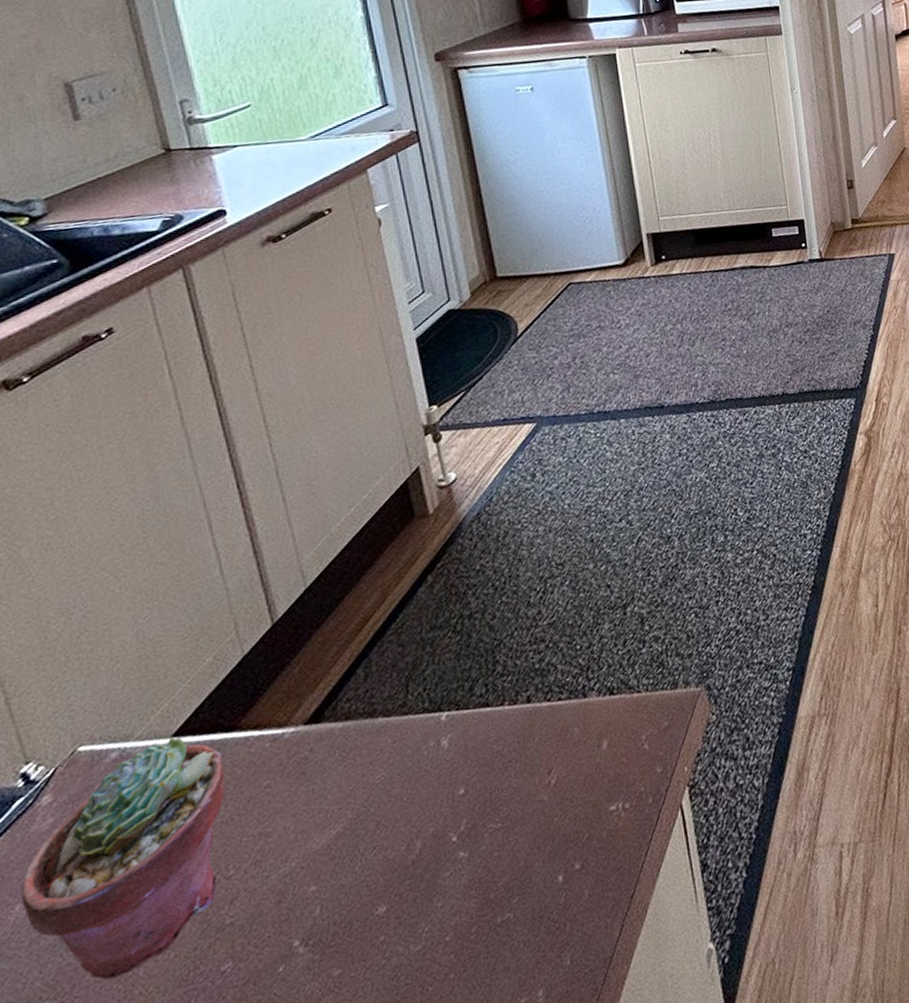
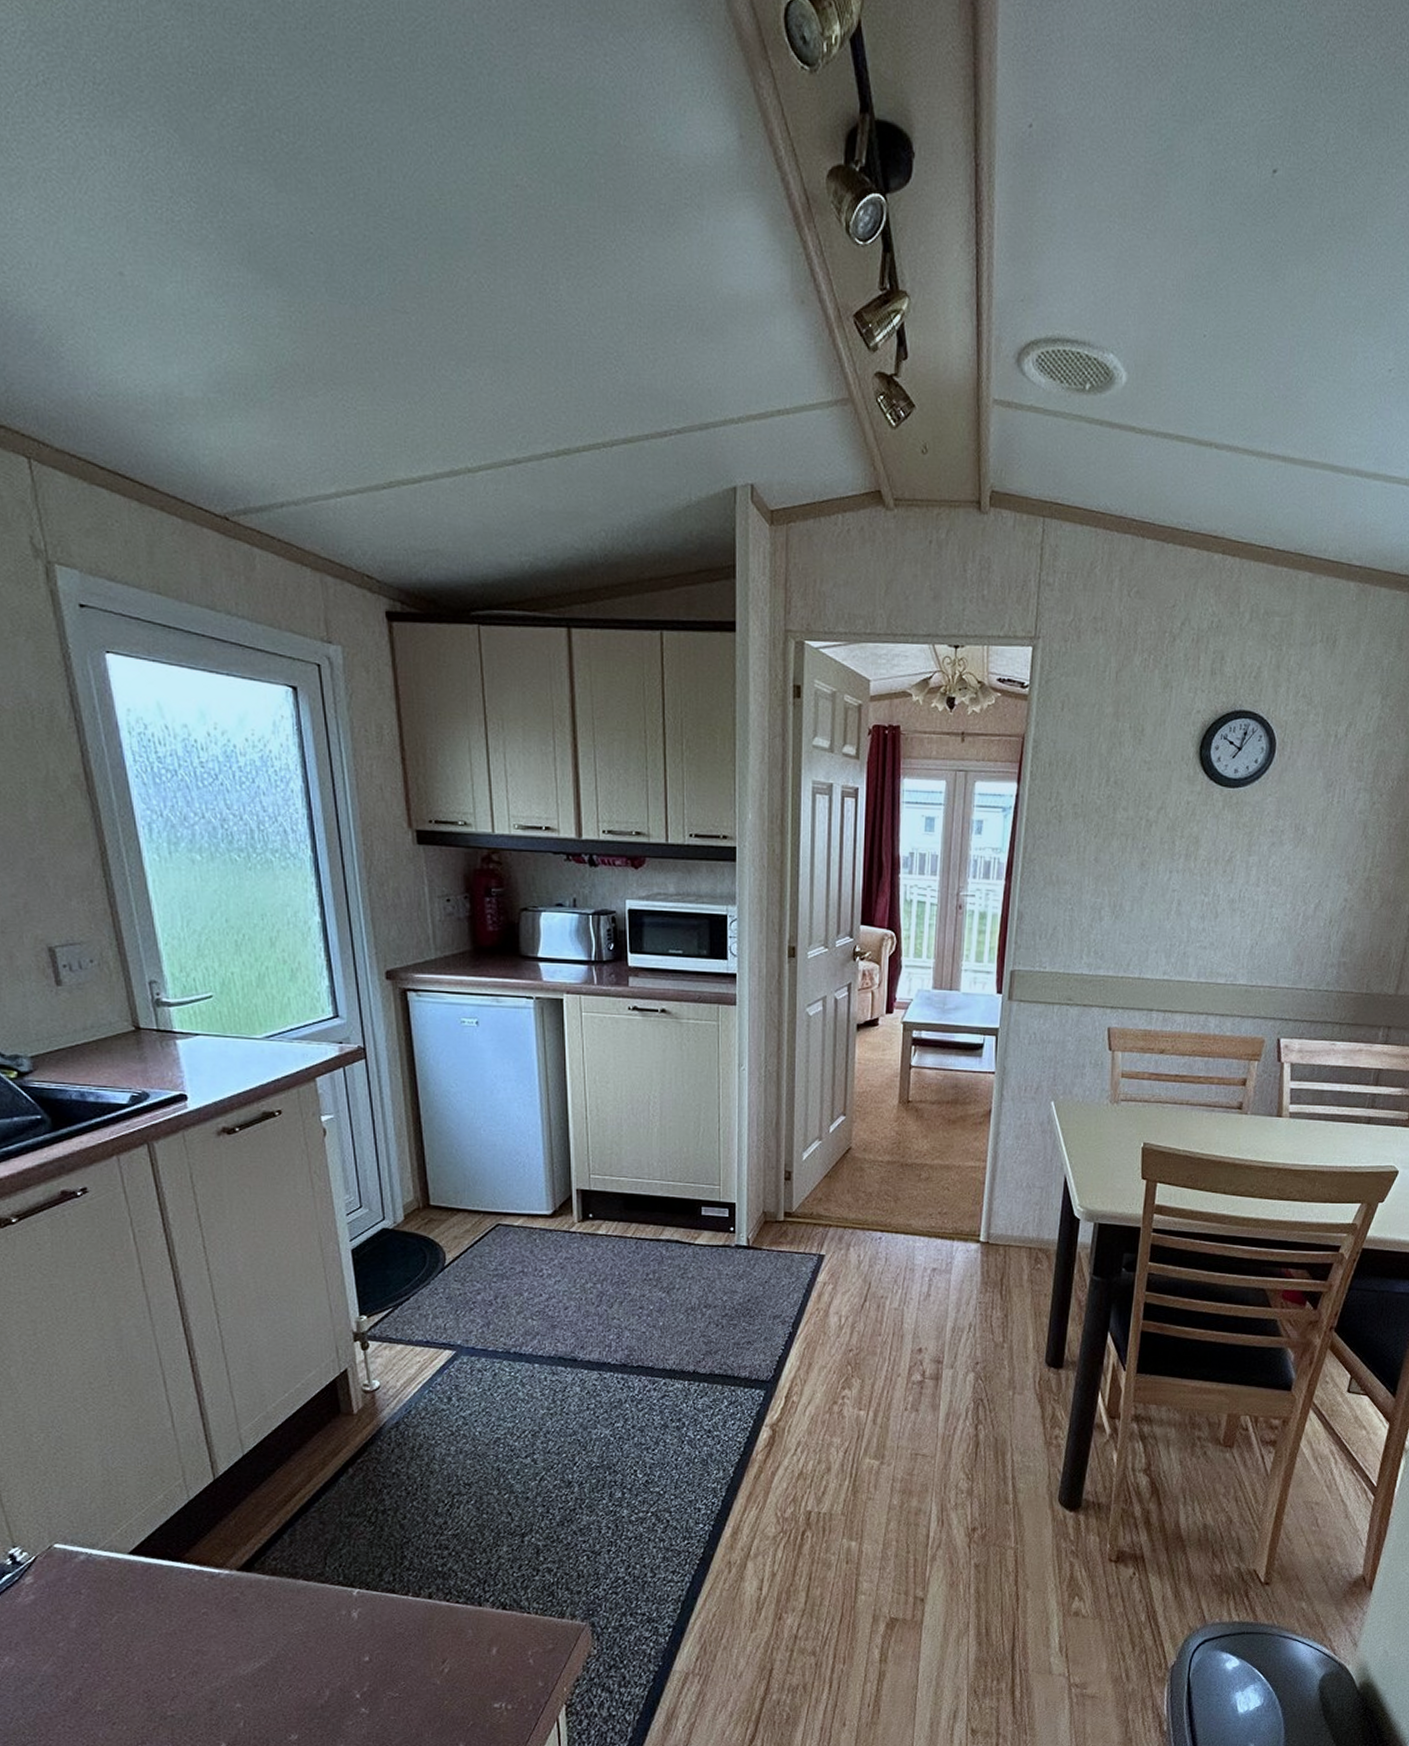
potted succulent: present [21,736,227,980] -> none [9,1554,172,1733]

